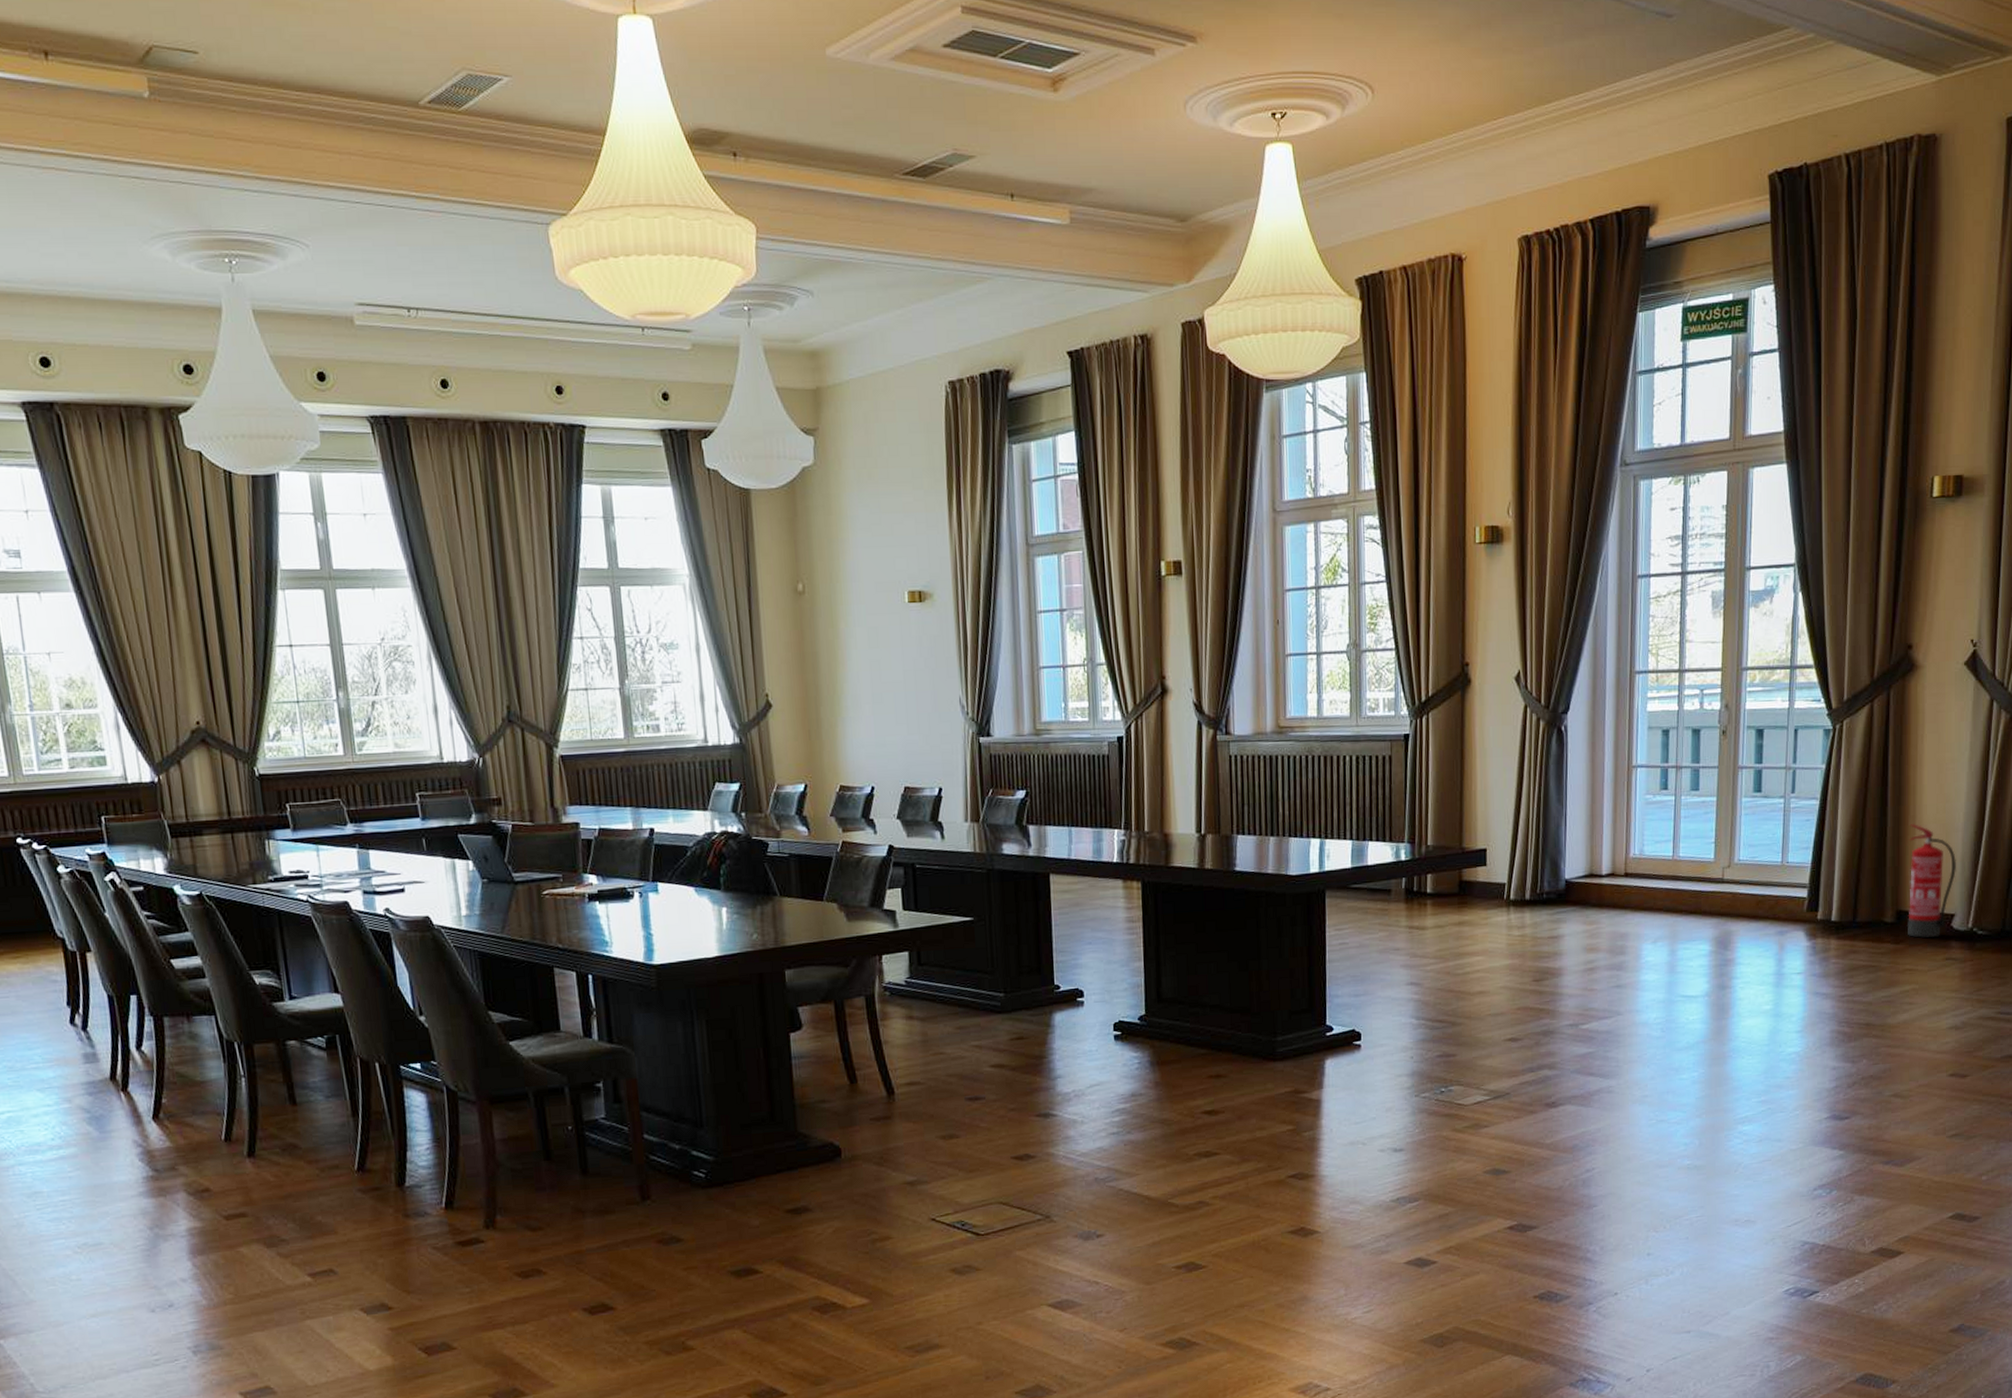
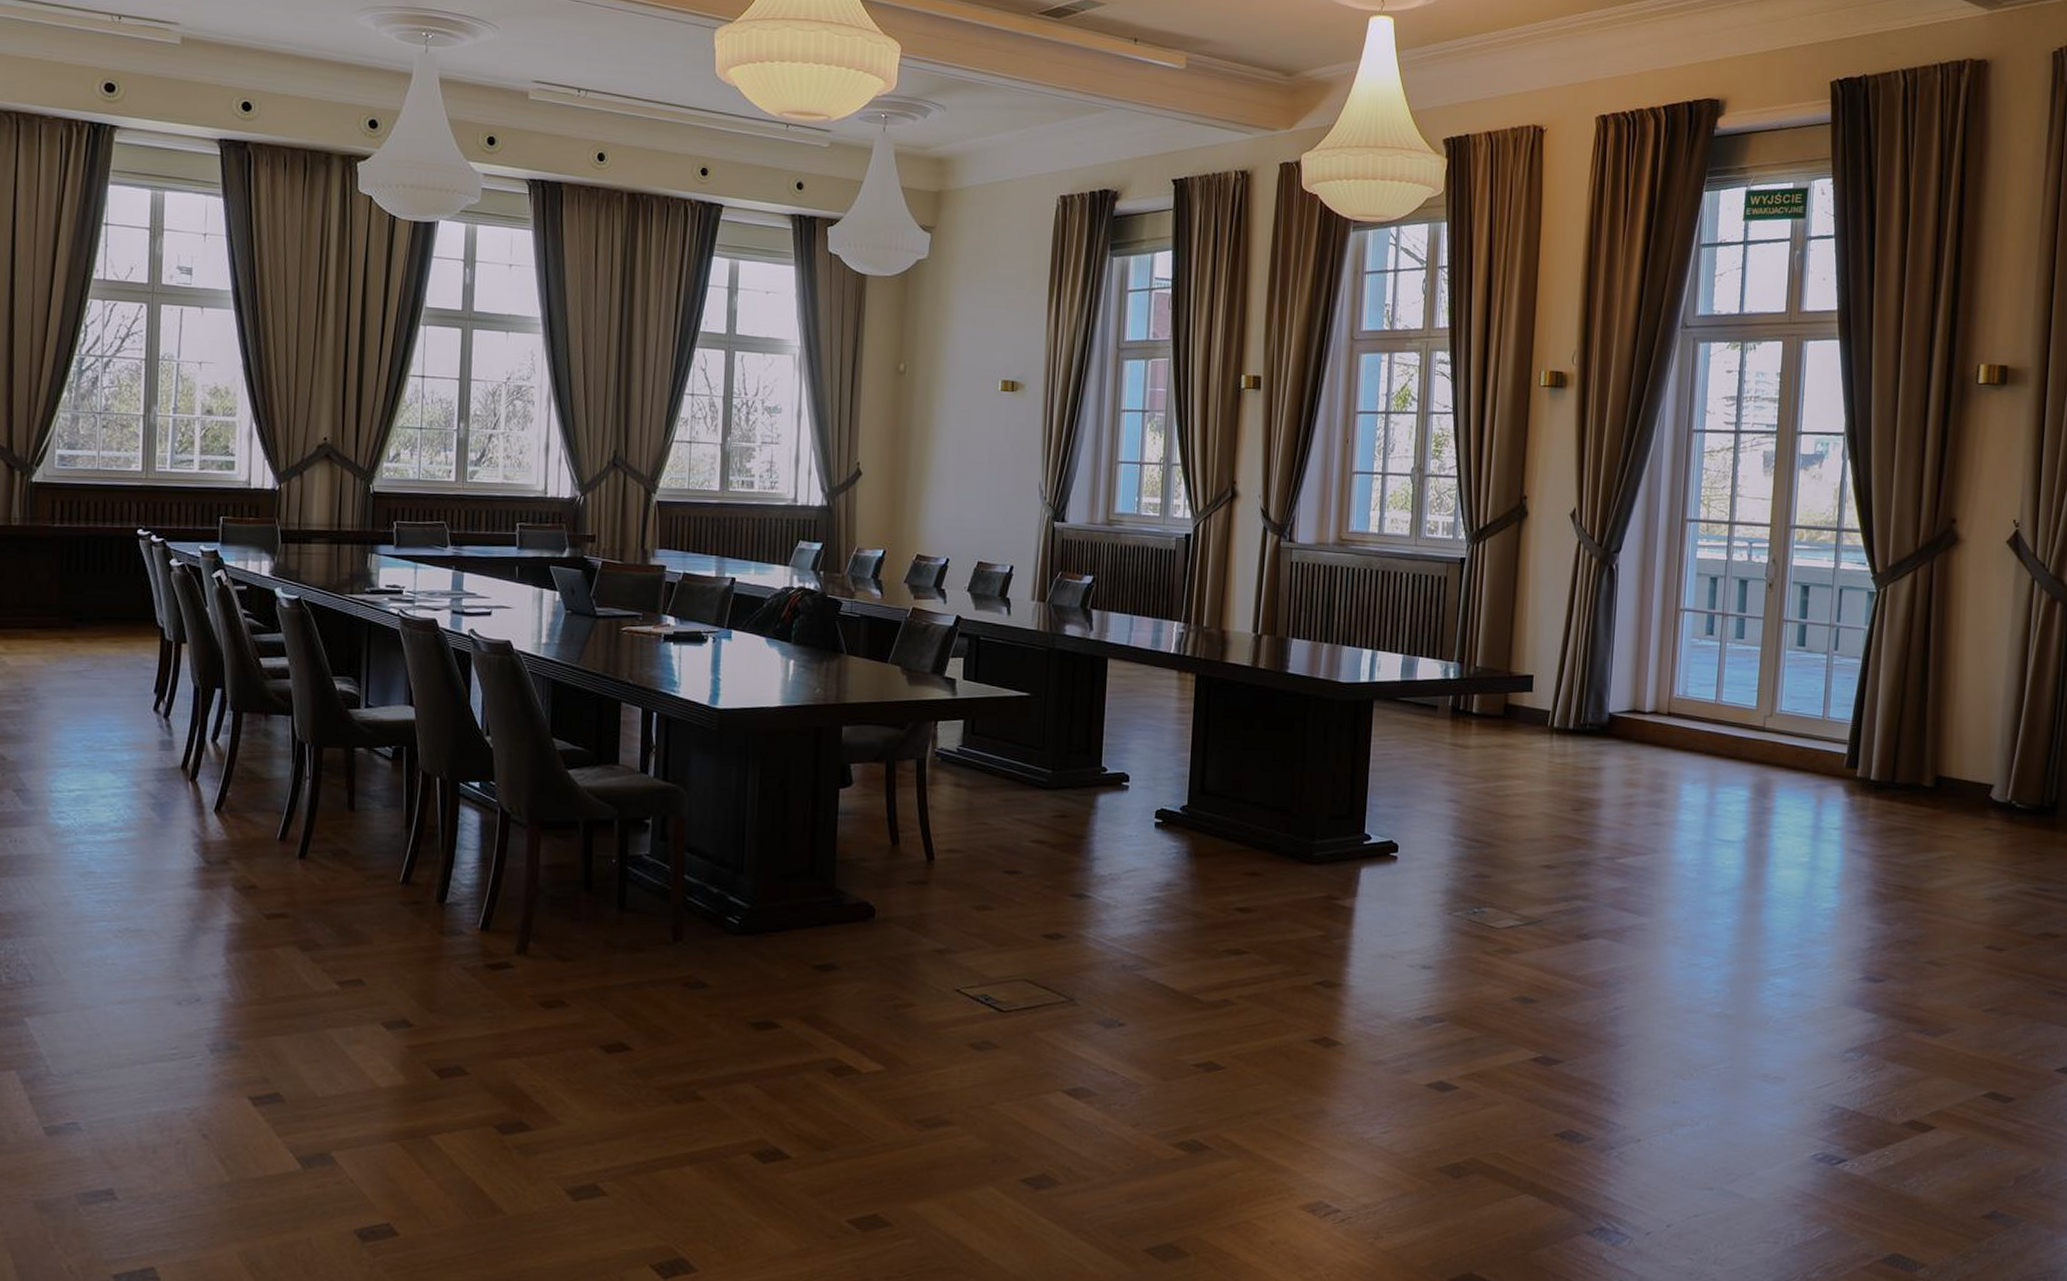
fire extinguisher: present [1907,823,1956,938] -> none [1945,691,1996,806]

